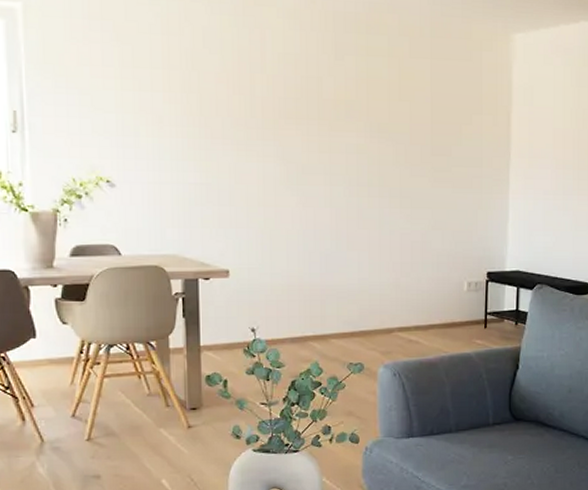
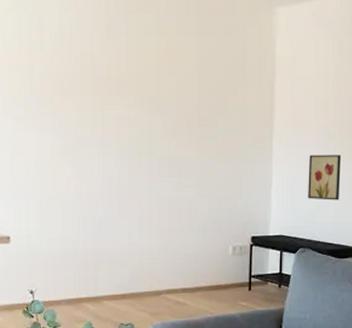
wall art: none [545,187,580,235] -> present [308,155,342,200]

